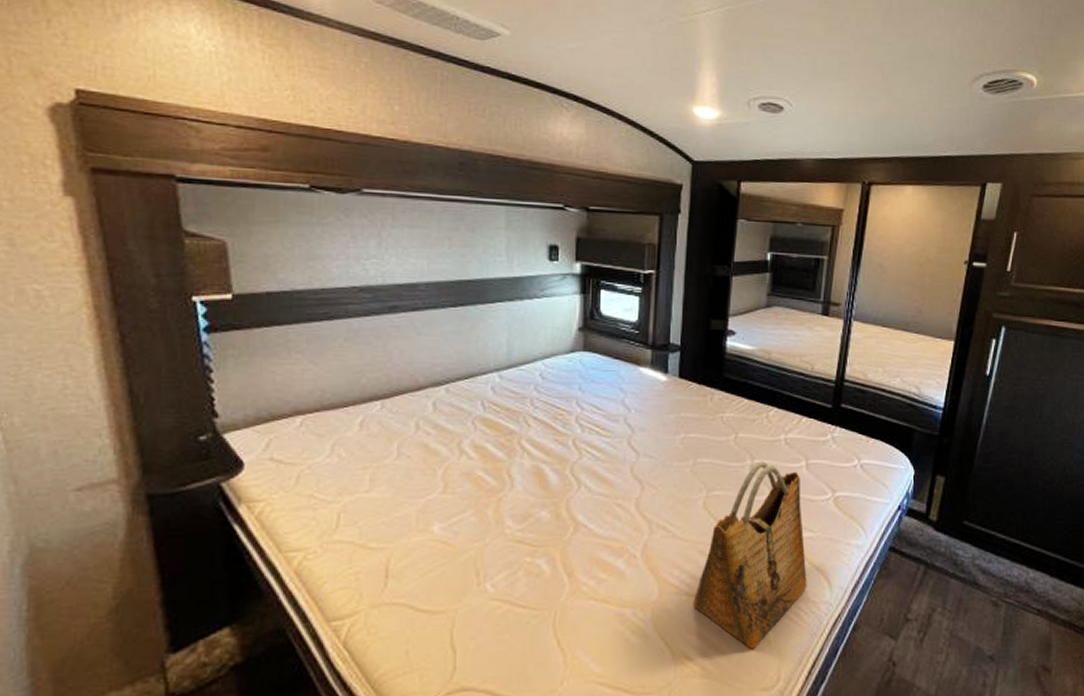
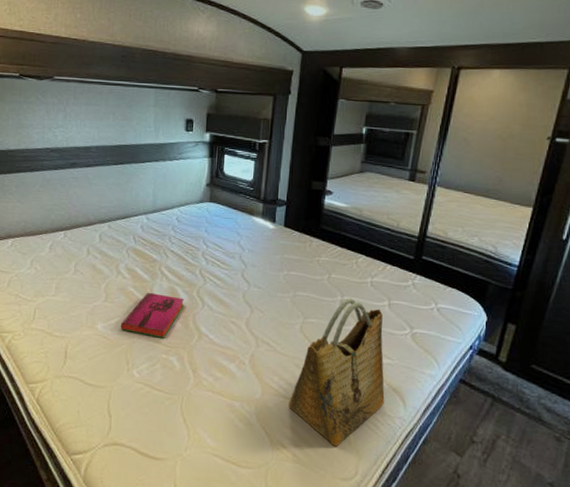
hardback book: none [465,475,554,535] -> present [120,292,185,338]

